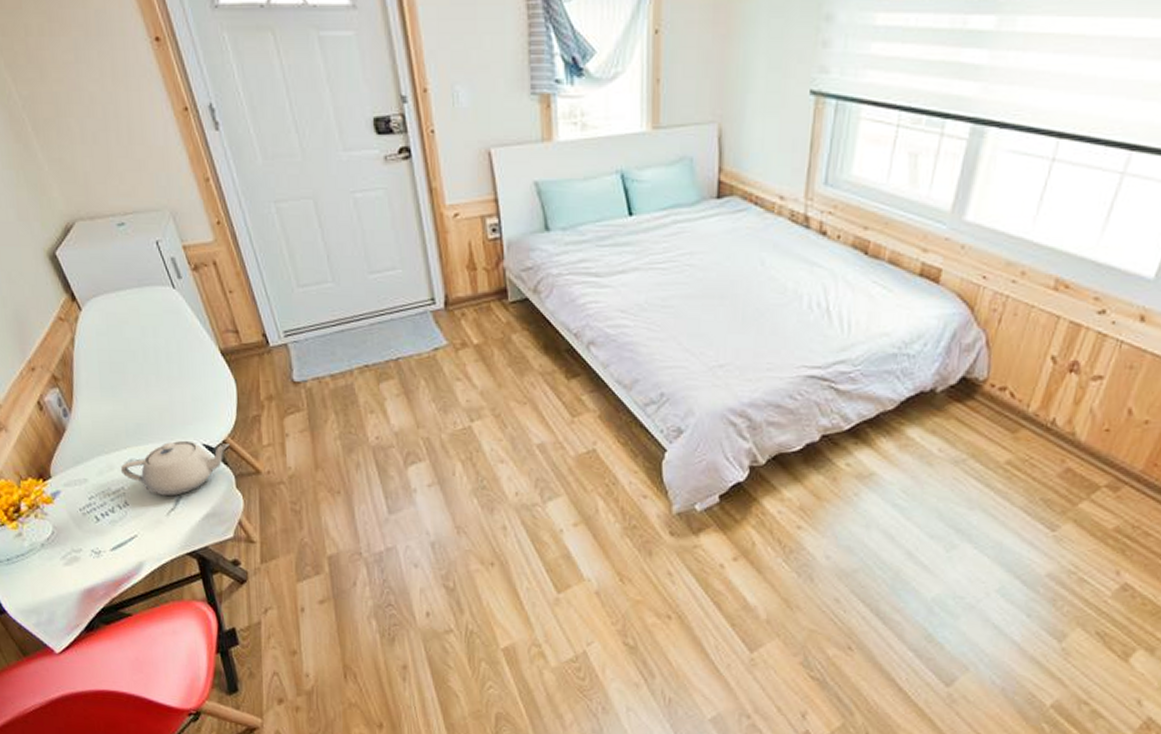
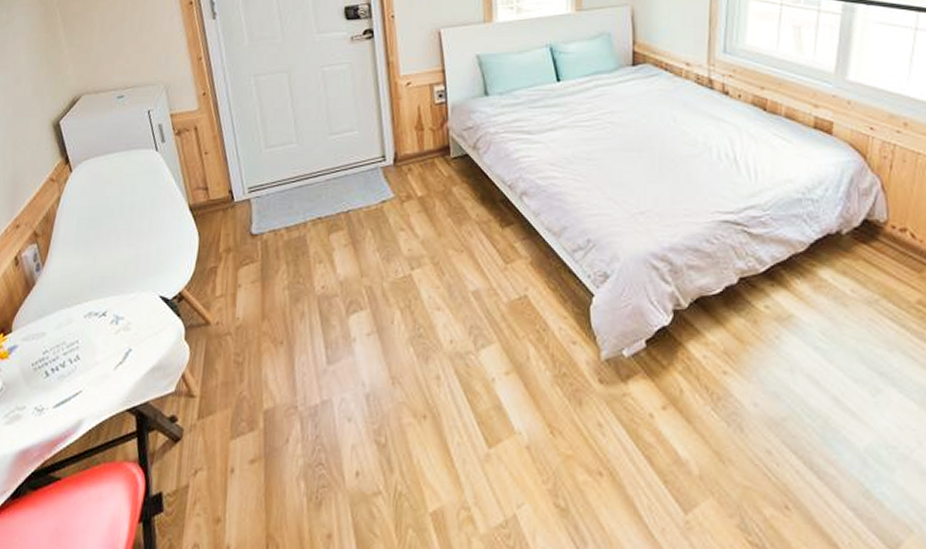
teapot: present [120,440,230,497] -> none [78,292,185,350]

